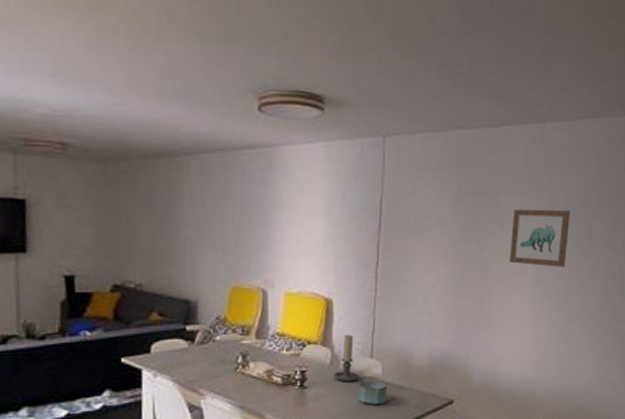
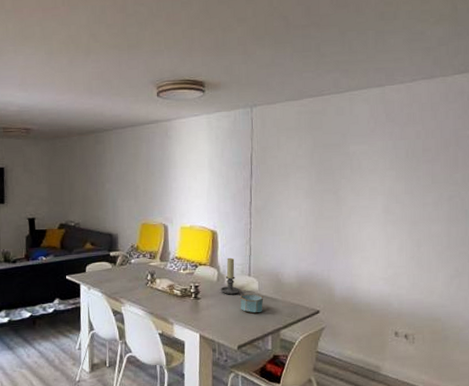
wall art: present [510,209,570,267] -> none [361,154,412,201]

